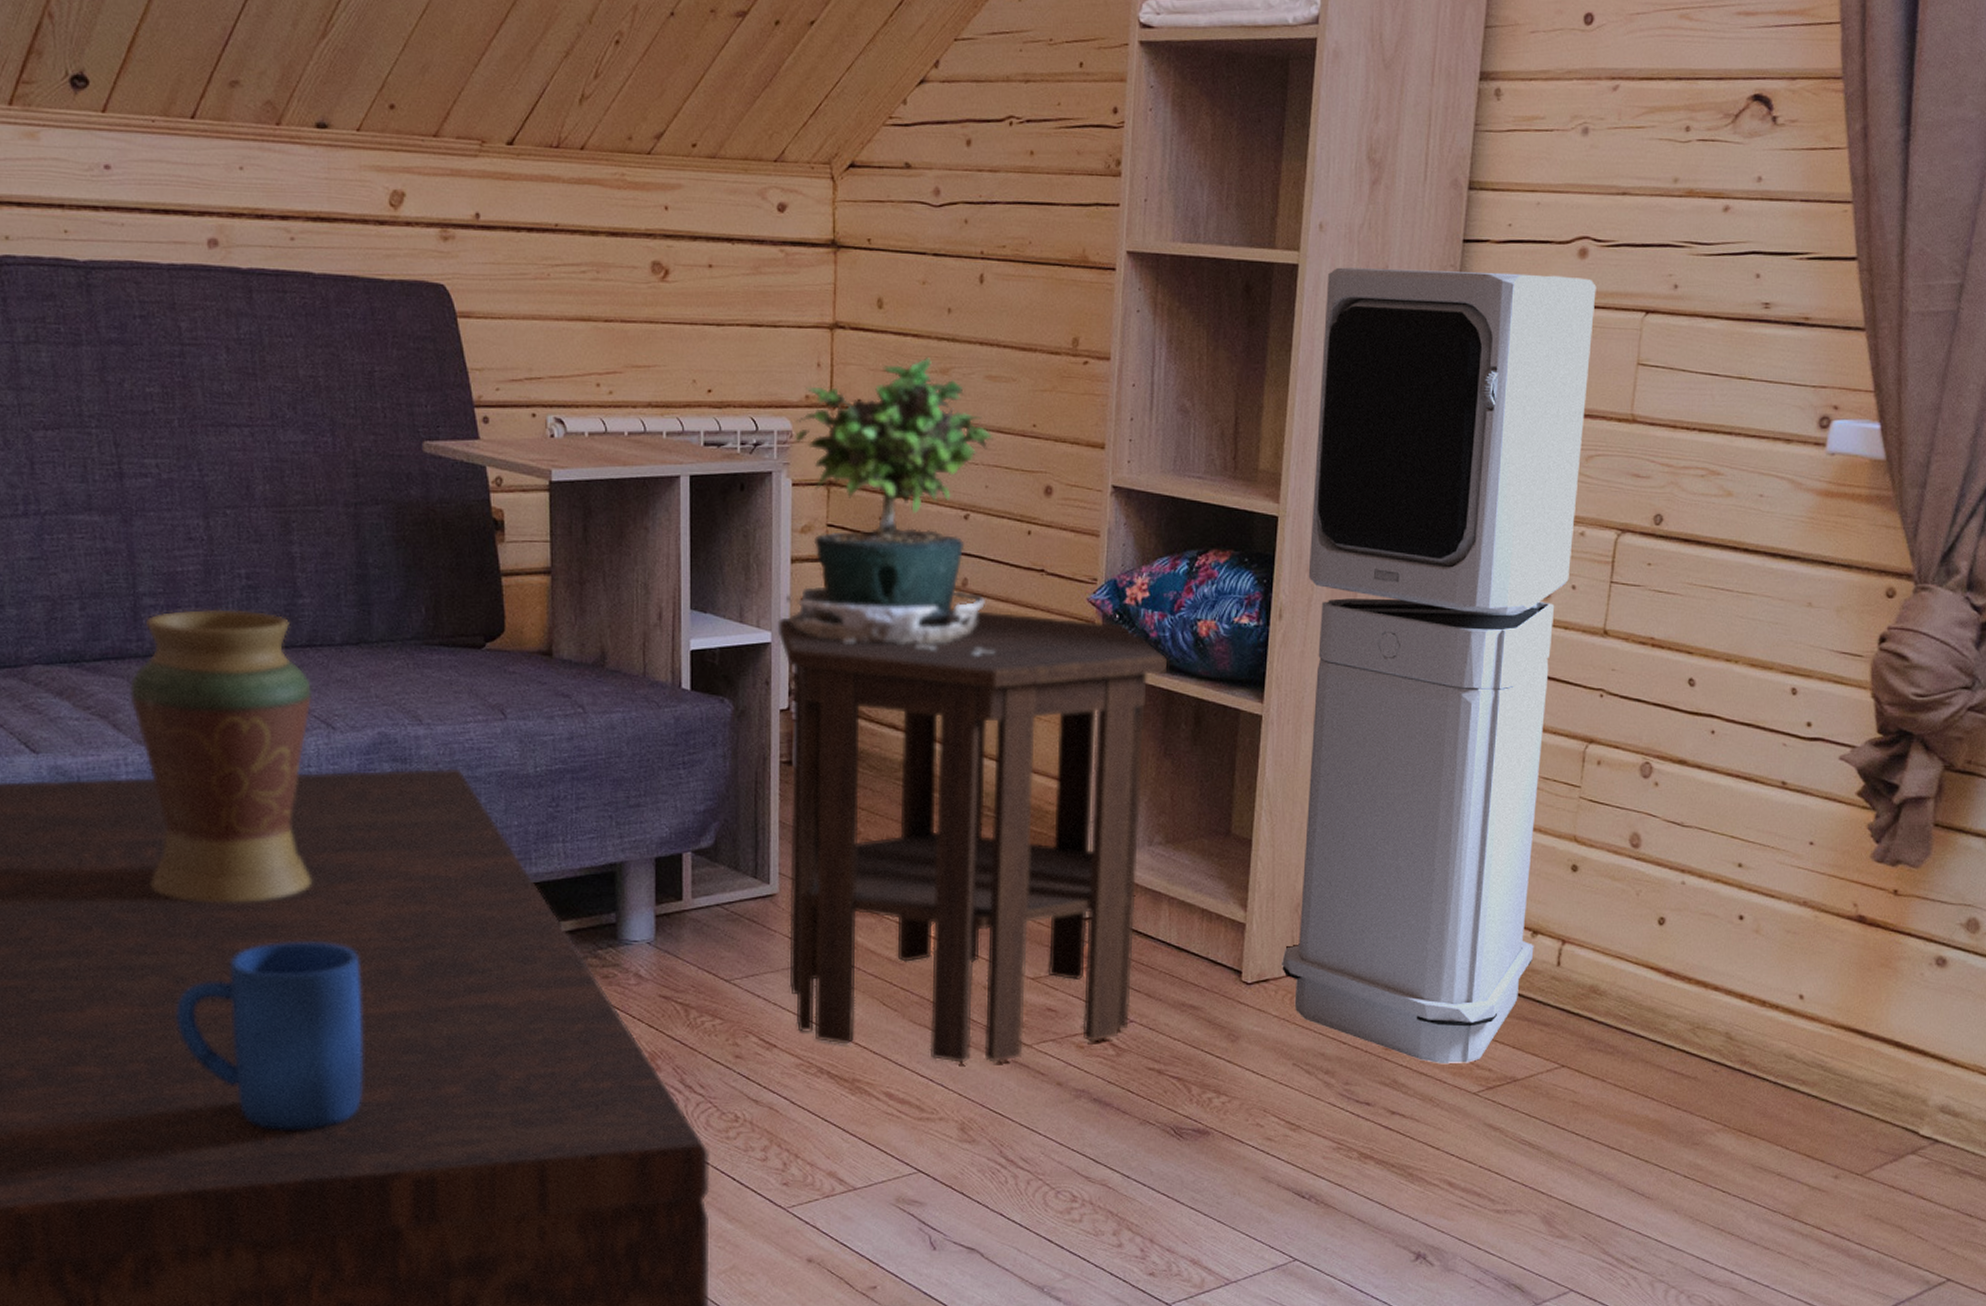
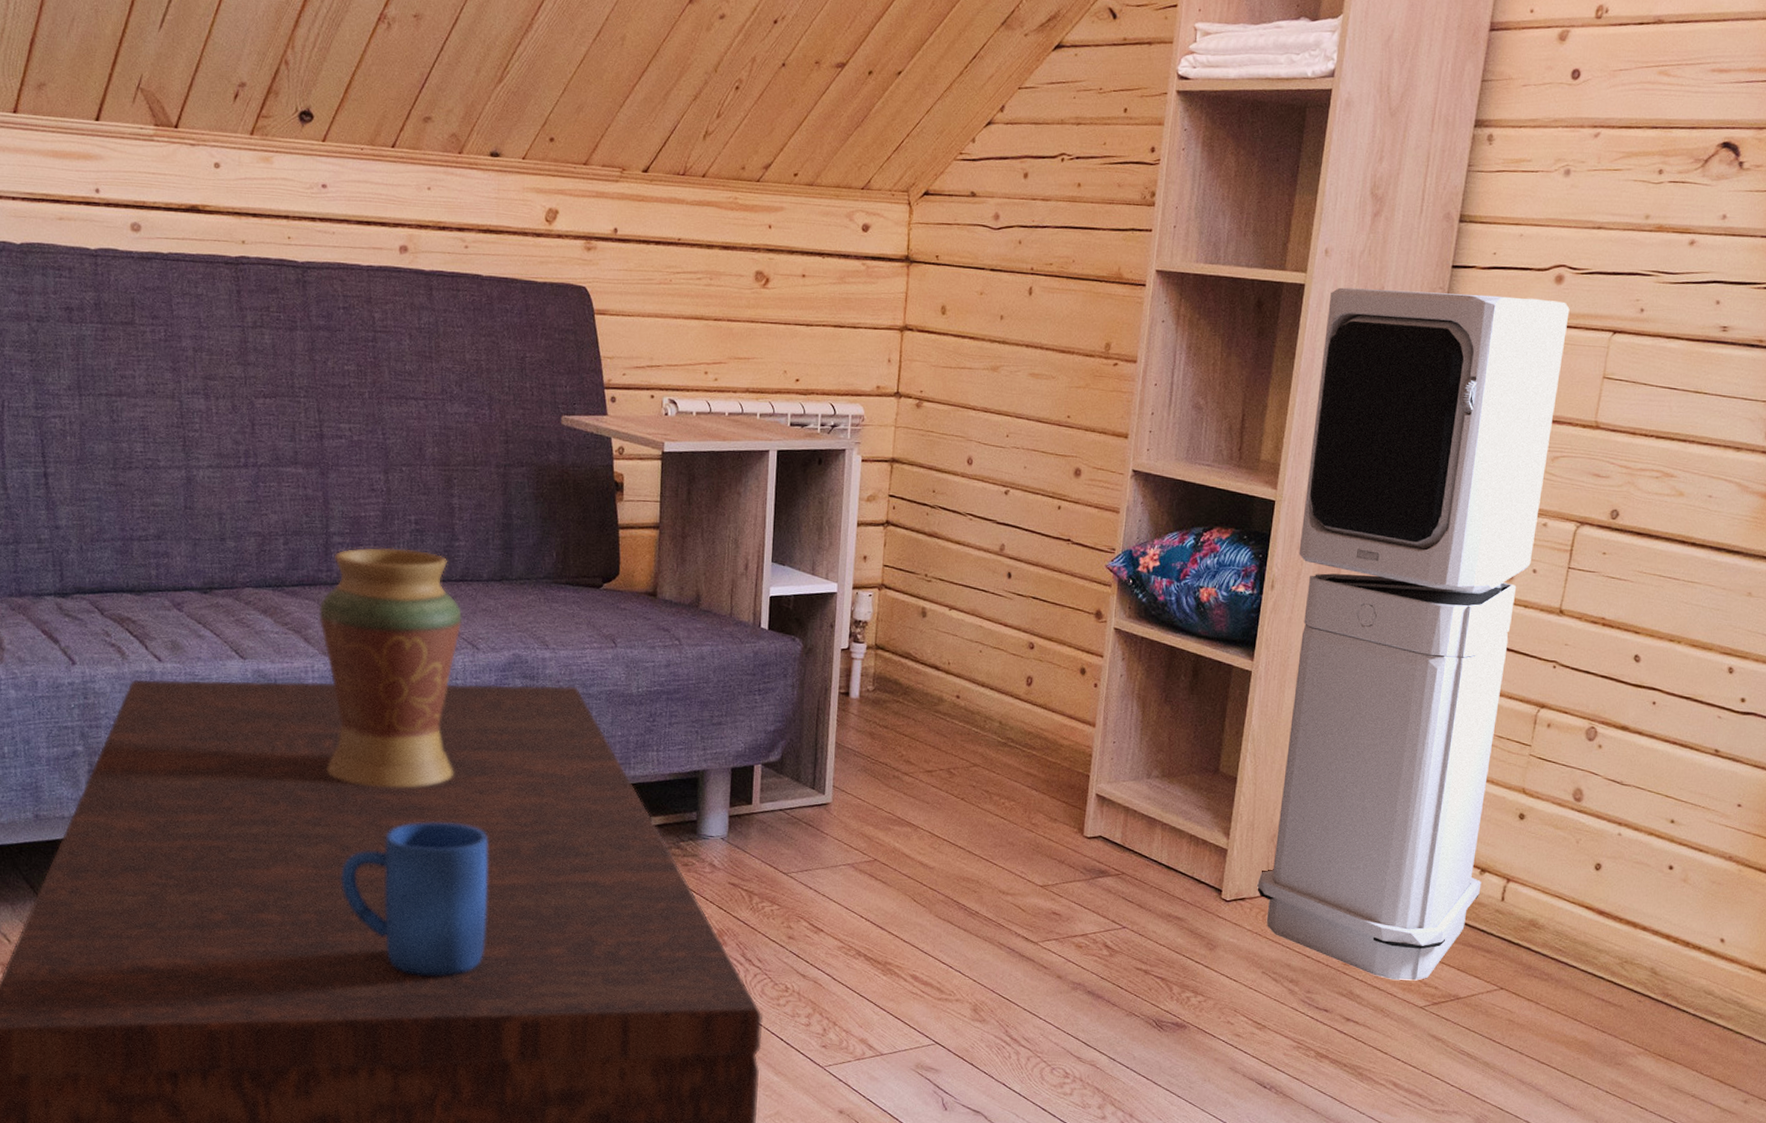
side table: present [777,608,1167,1064] -> none [836,569,1172,956]
potted plant: present [785,357,994,655] -> none [850,356,1033,610]

